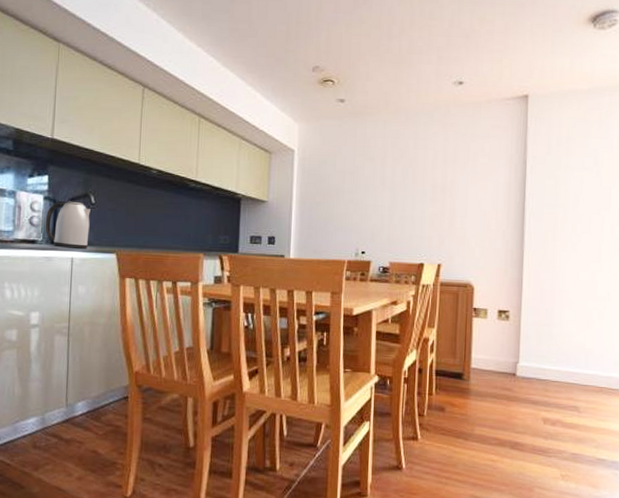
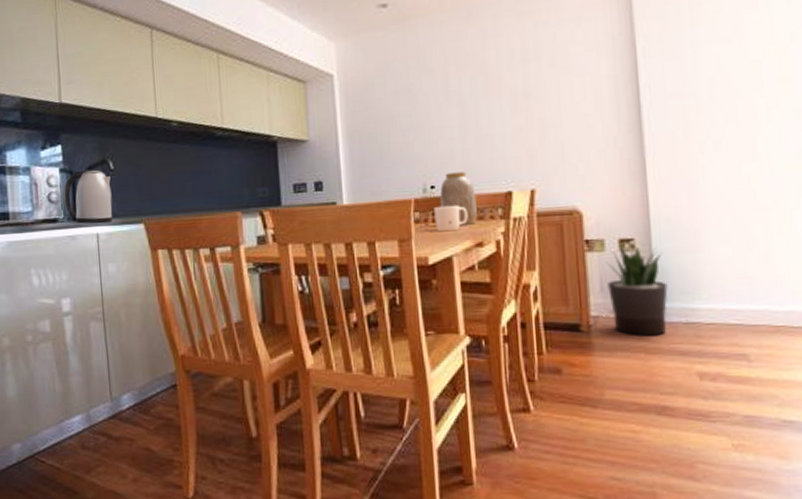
mug: none [361,268,388,290] -> present [434,205,468,232]
vase: none [367,243,396,287] -> present [439,171,477,227]
planter: none [486,311,529,388] -> present [606,241,668,336]

